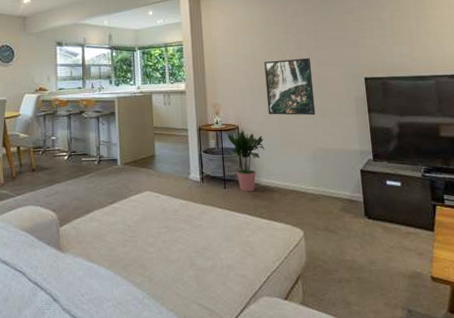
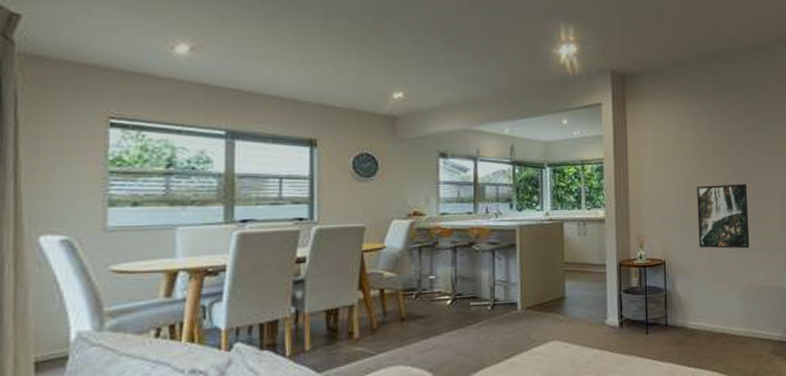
potted plant: present [227,130,264,192] -> none [652,265,693,337]

